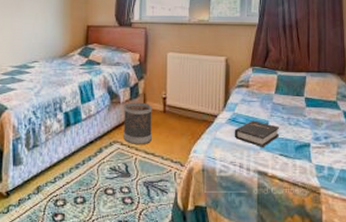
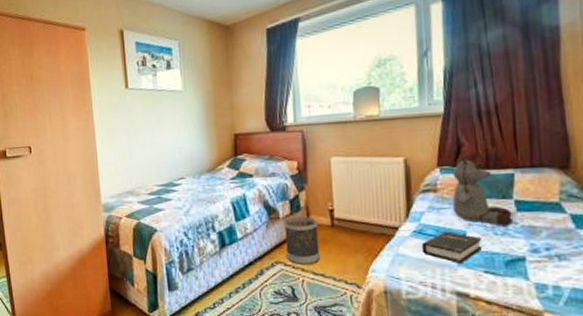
stuffed bear: none [260,57,302,118] -> present [452,153,513,226]

